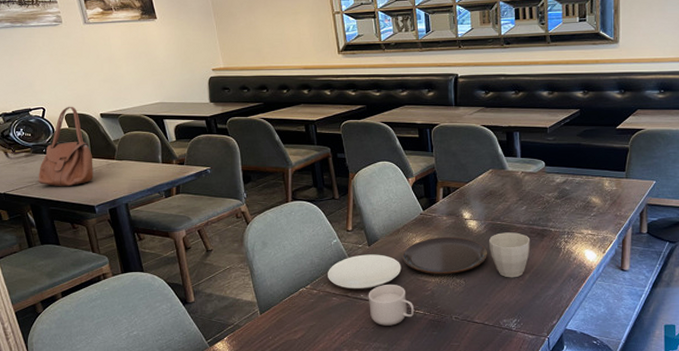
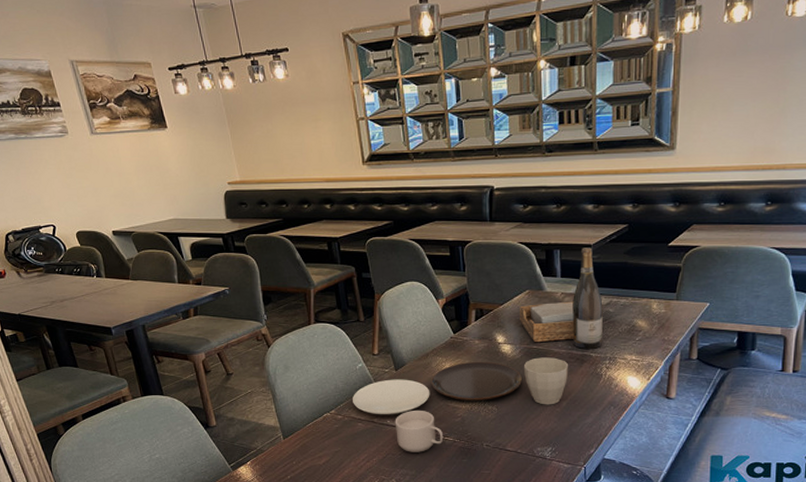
handbag: present [38,106,94,187] -> none [52,223,109,308]
napkin holder: none [483,179,535,219] -> present [519,301,575,343]
wine bottle: none [531,130,560,225] -> present [571,247,603,350]

